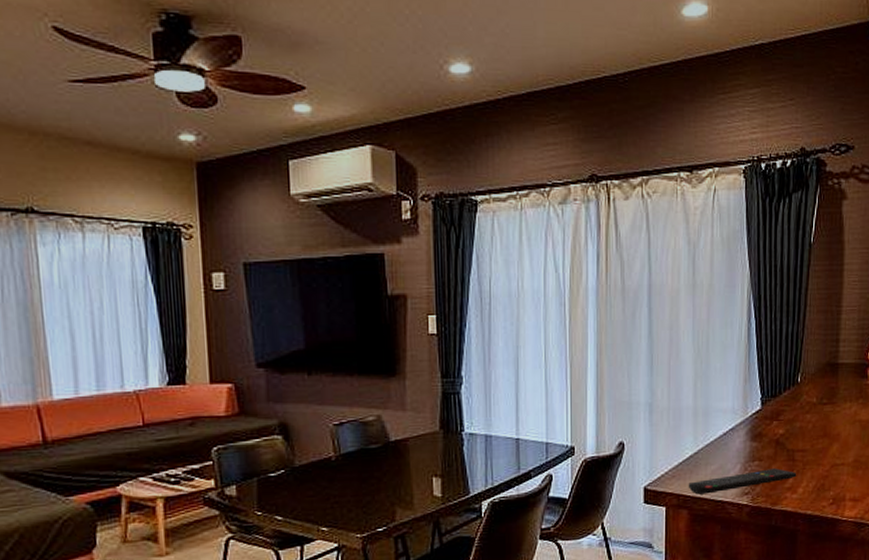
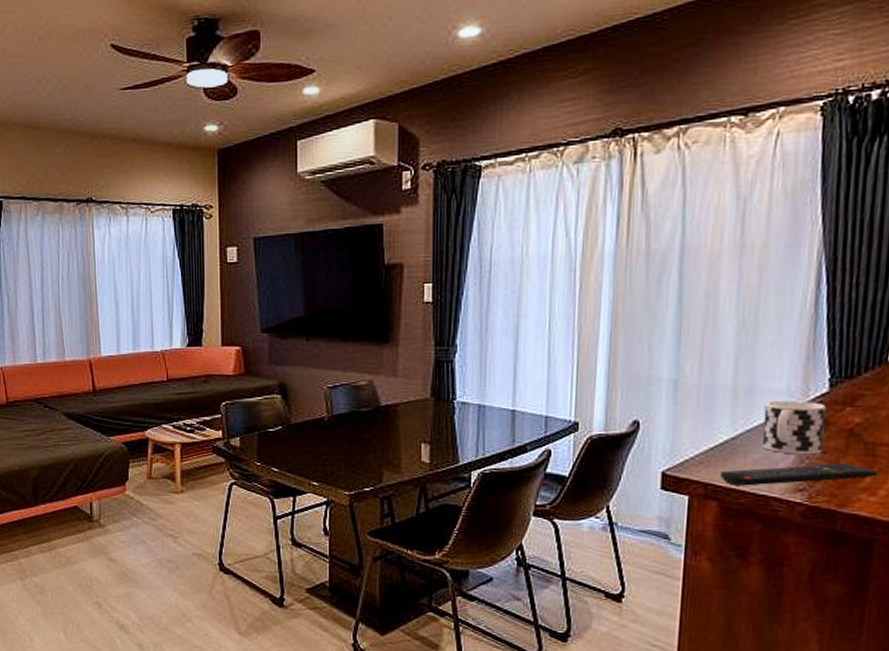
cup: none [717,417,760,464] -> present [761,400,826,455]

